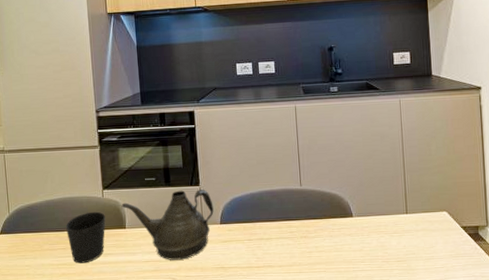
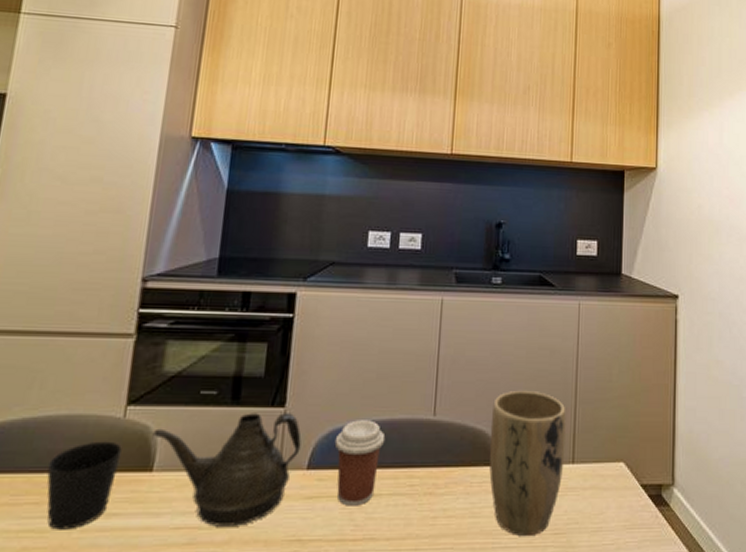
coffee cup: none [235,191,269,246] -> present [334,420,386,506]
plant pot: none [342,165,400,263] -> present [489,390,566,536]

